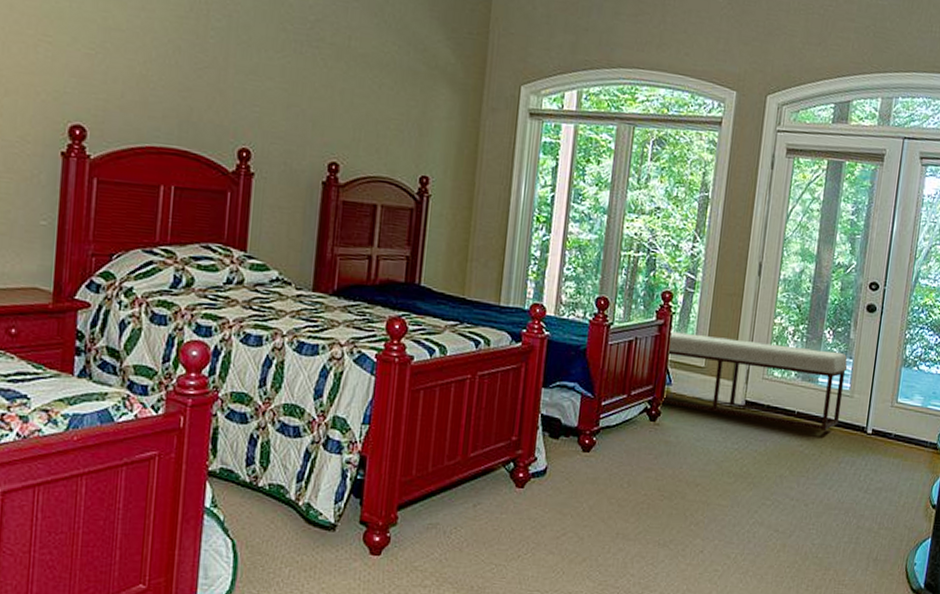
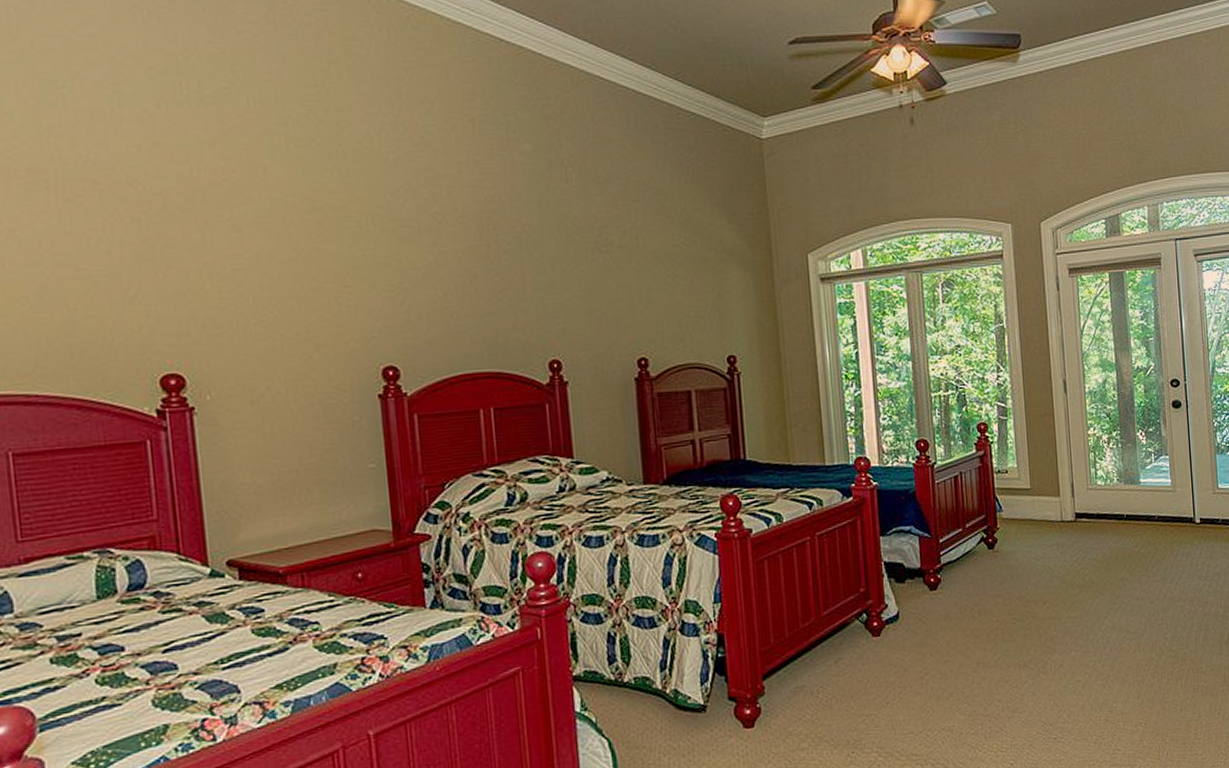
bench: present [659,331,848,431] -> none [992,451,1168,531]

